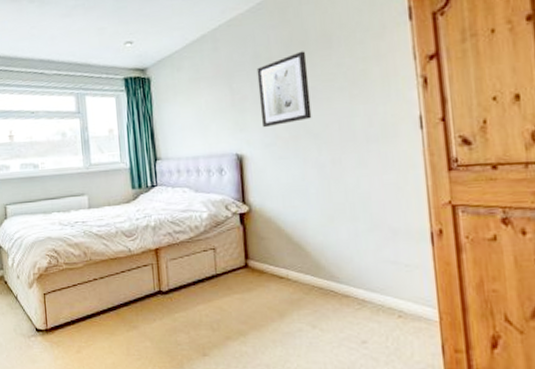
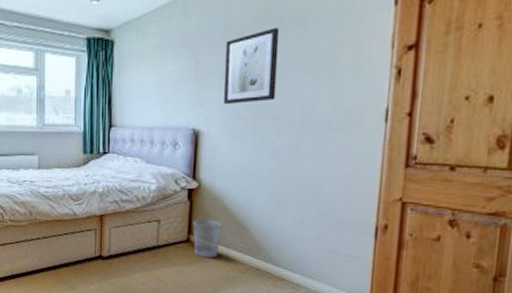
wastebasket: none [248,242,279,282] -> present [192,219,221,258]

